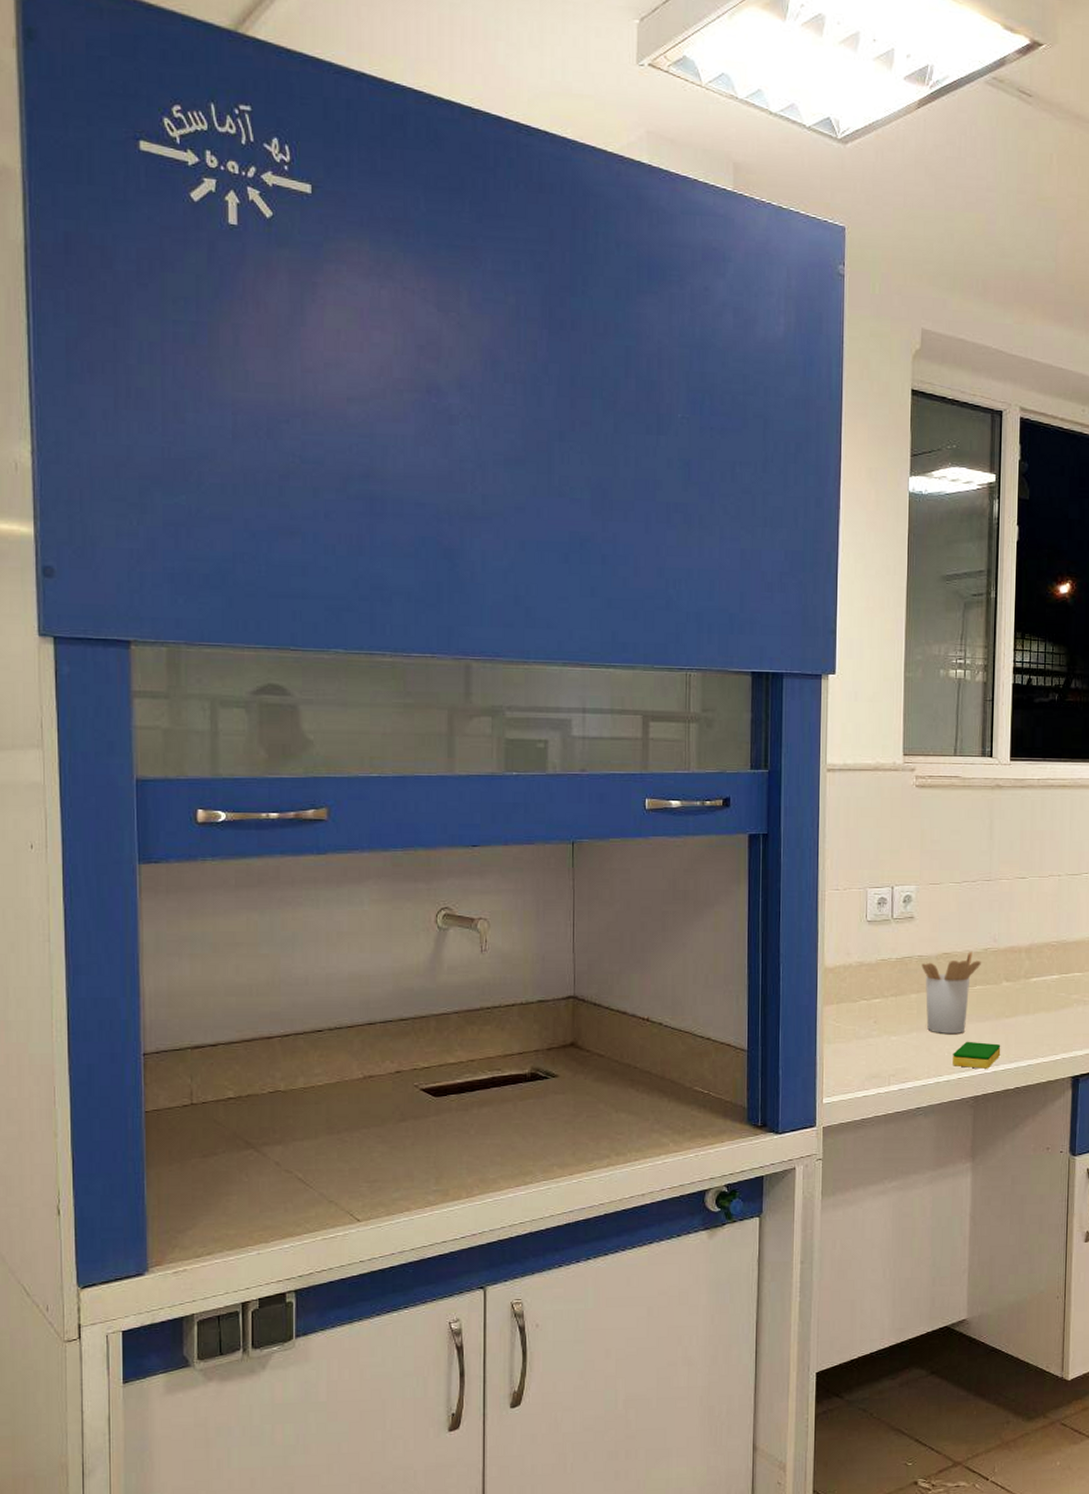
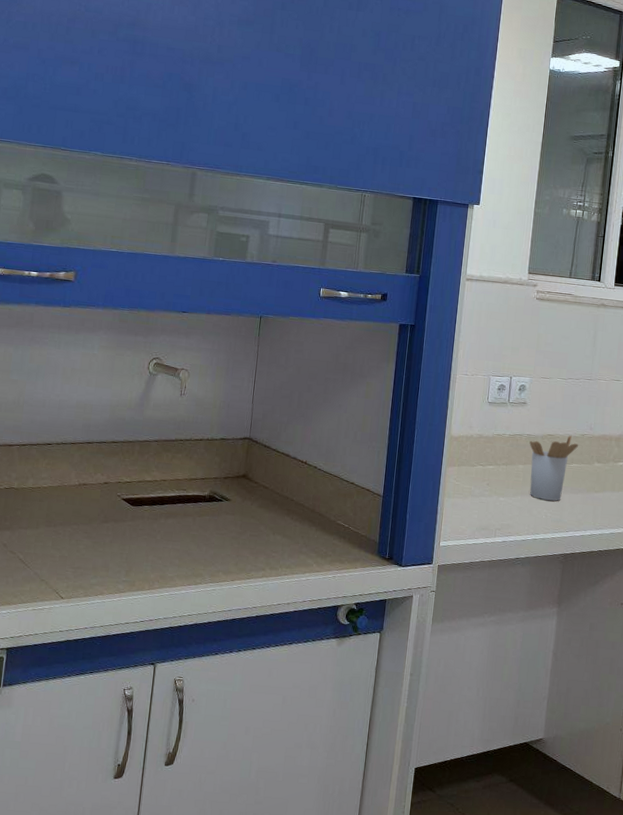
dish sponge: present [953,1041,1001,1069] -> none [548,508,589,532]

